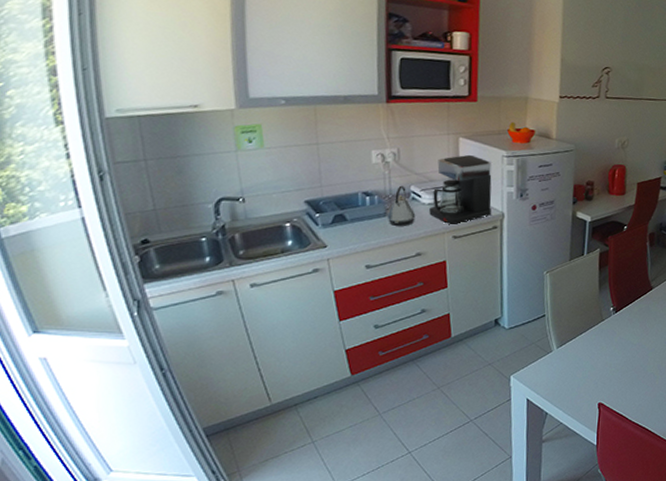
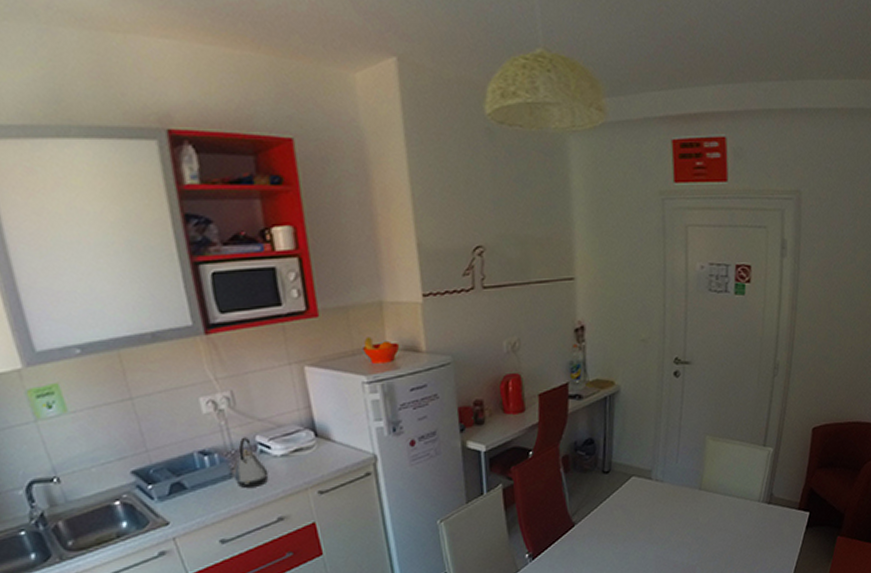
coffee maker: present [429,155,492,224] -> none [283,387,360,477]

